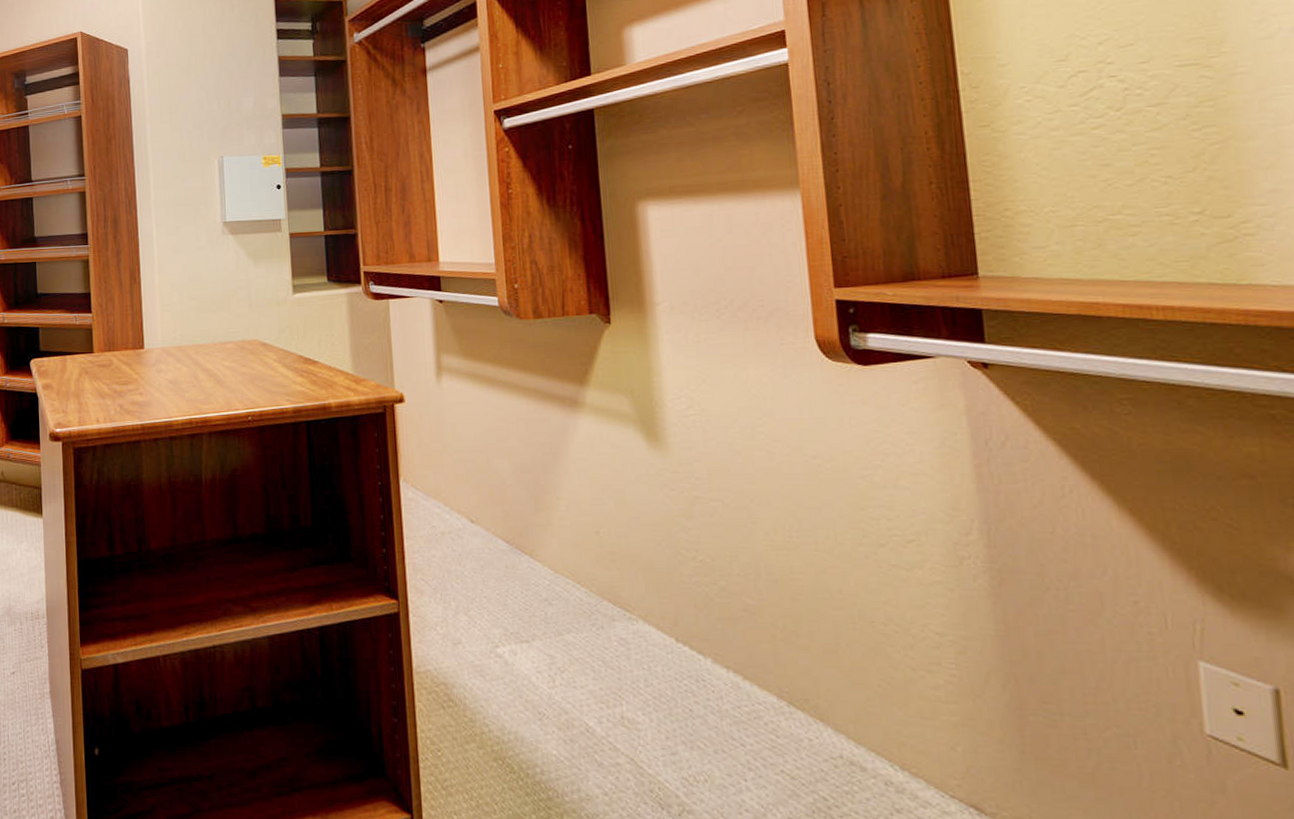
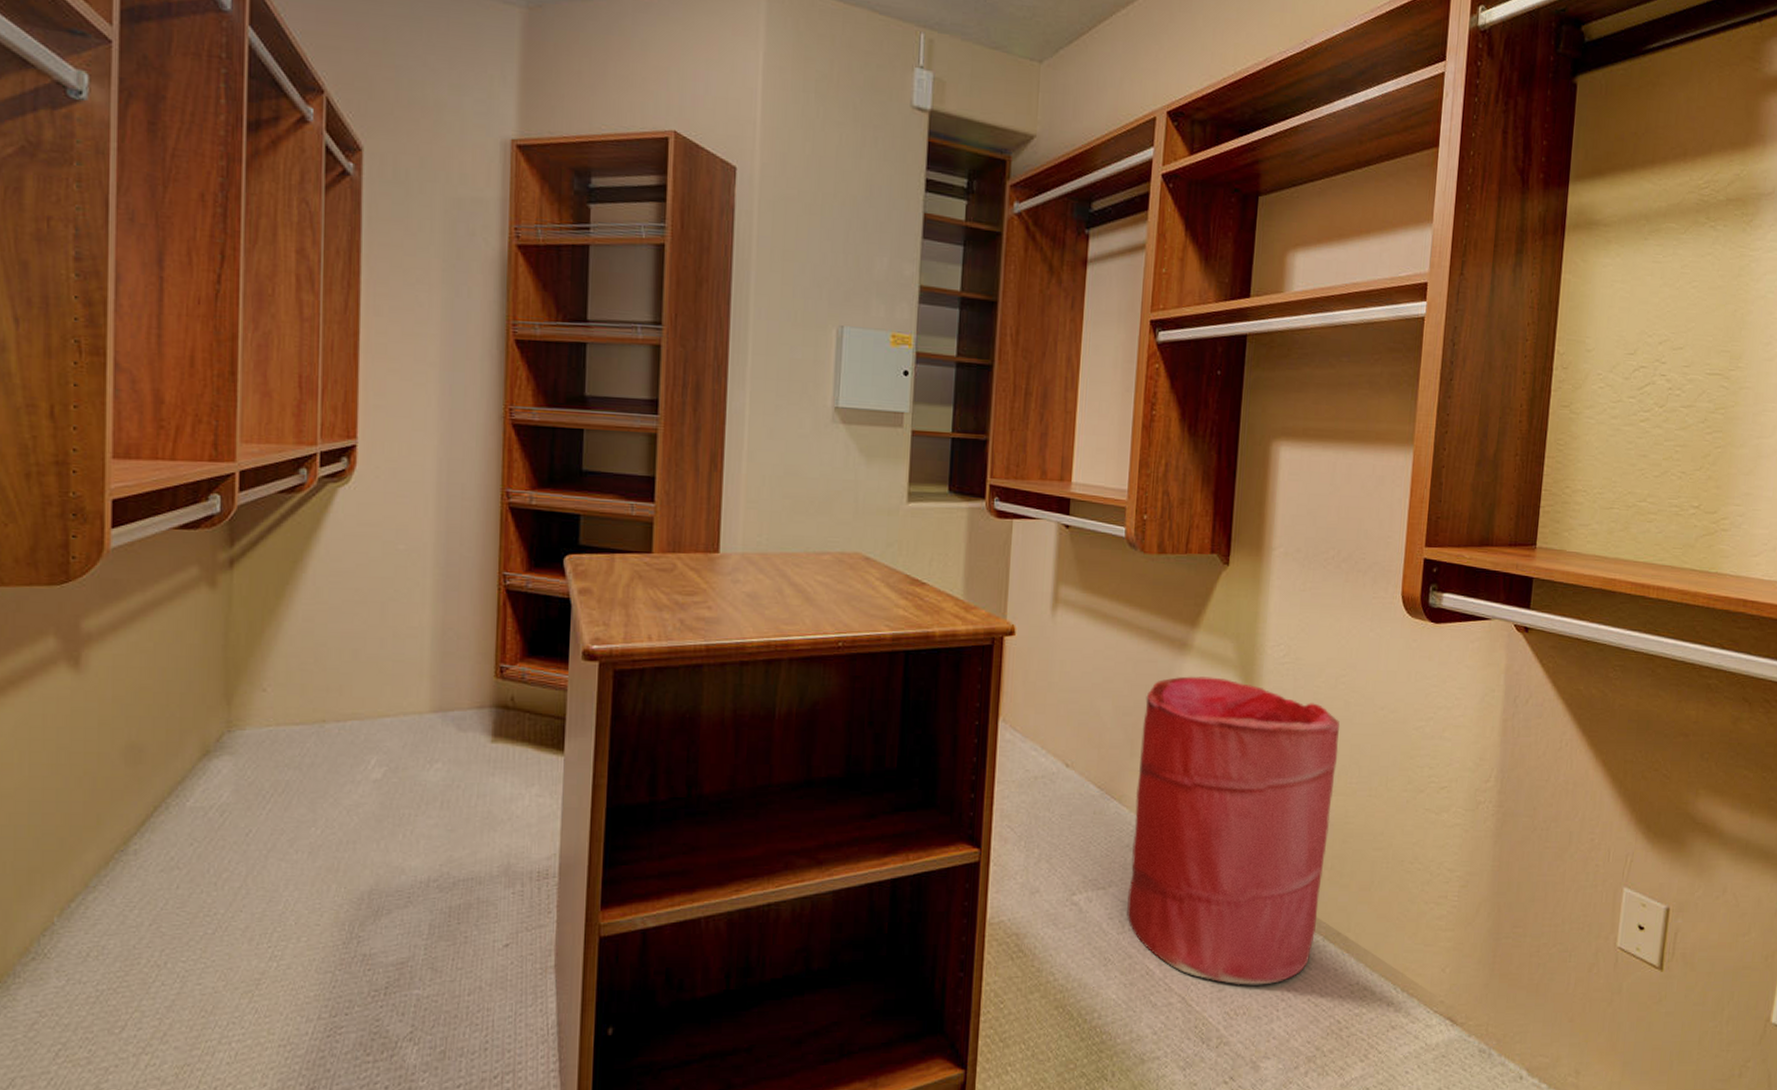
laundry hamper: none [543,432,778,751] -> present [1127,676,1340,985]

